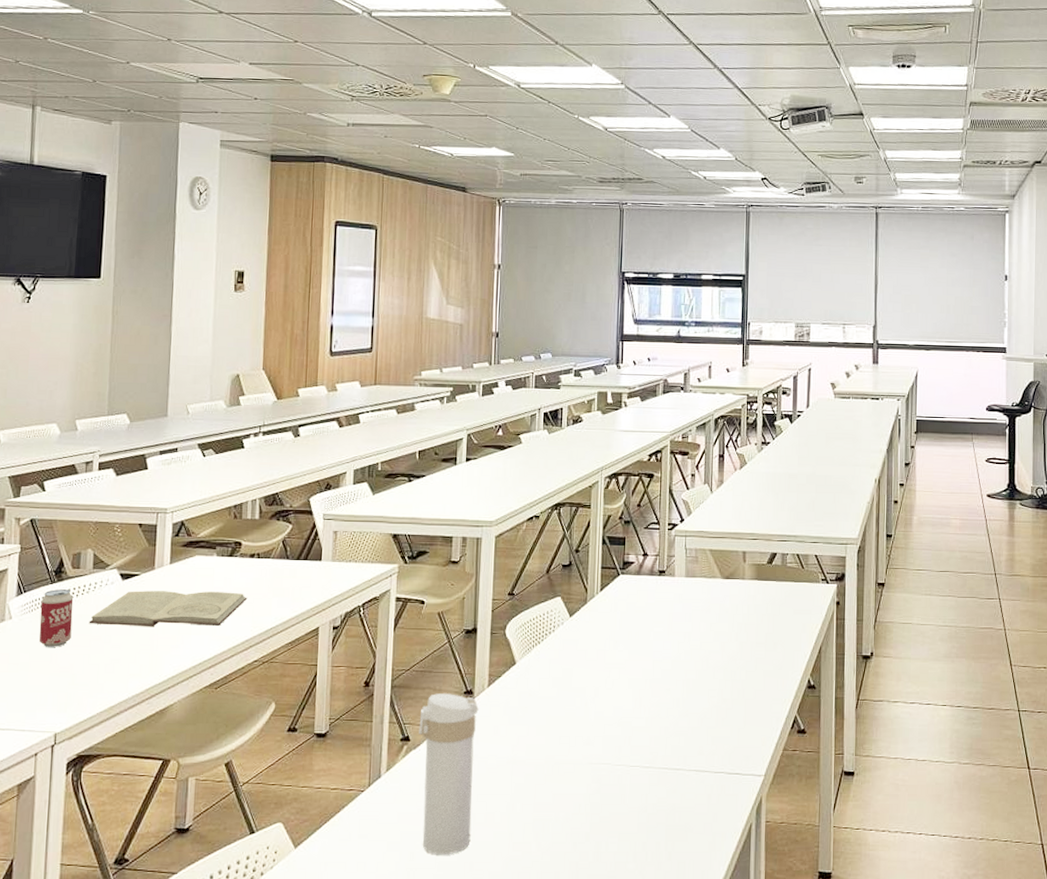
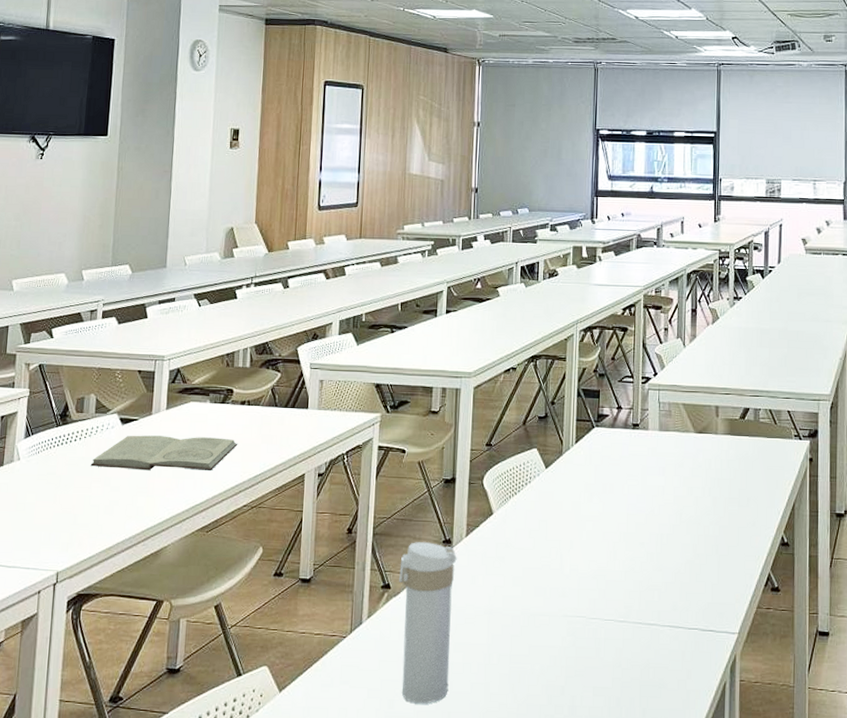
beverage can: present [39,589,74,647] -> none [44,432,77,488]

